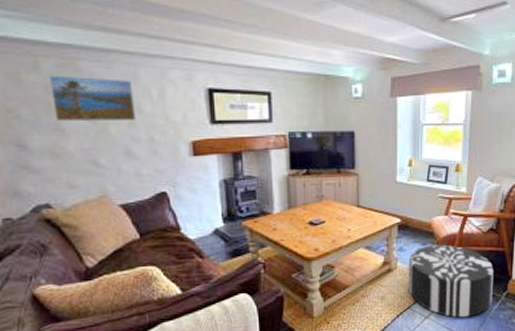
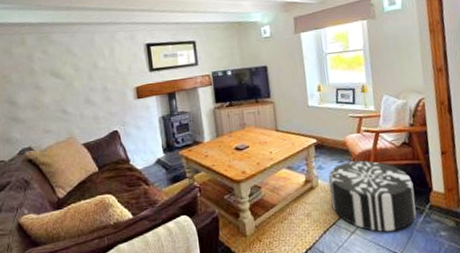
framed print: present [48,75,137,122] -> none [31,44,94,81]

